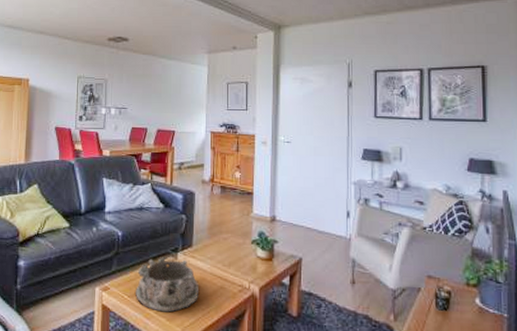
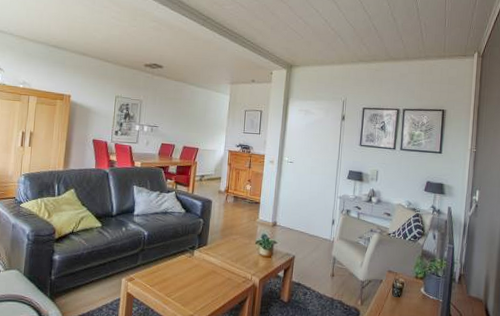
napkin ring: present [136,257,200,313] -> none [156,253,211,299]

